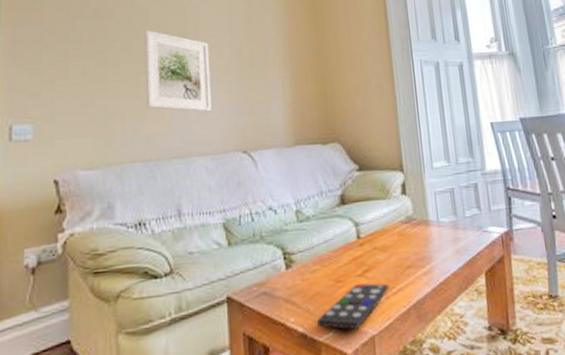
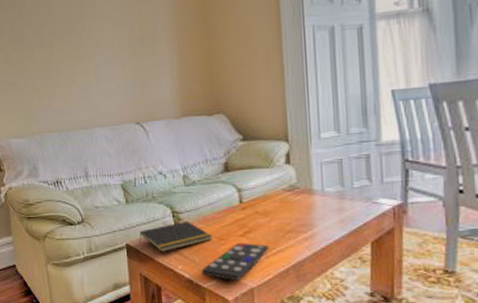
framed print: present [145,30,212,112] -> none [51,16,109,88]
notepad: none [243,262,329,303] -> present [139,220,212,252]

